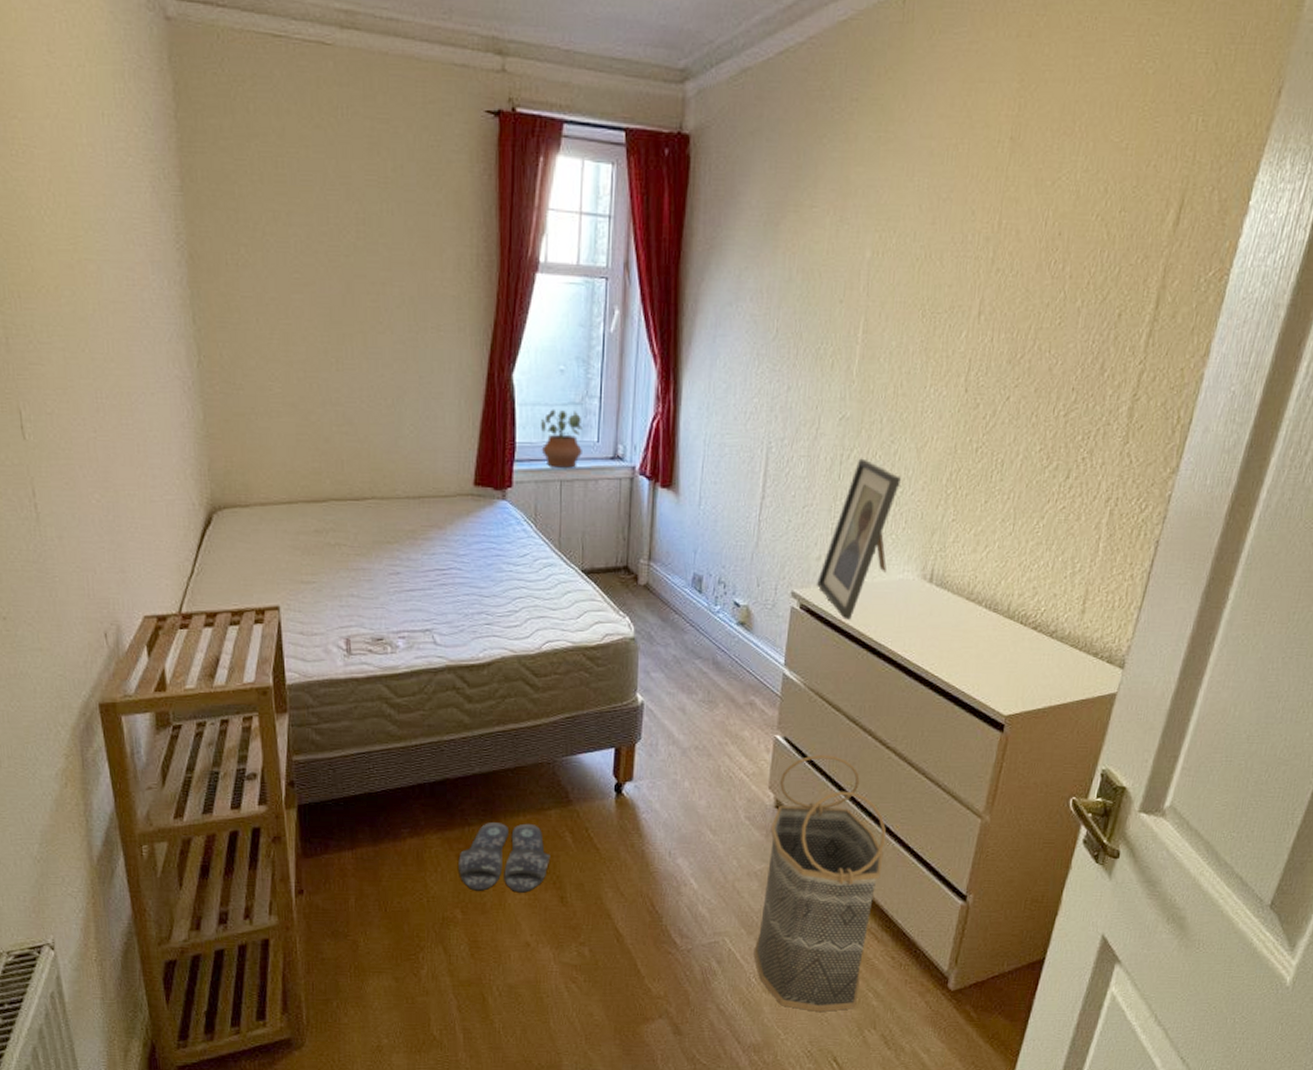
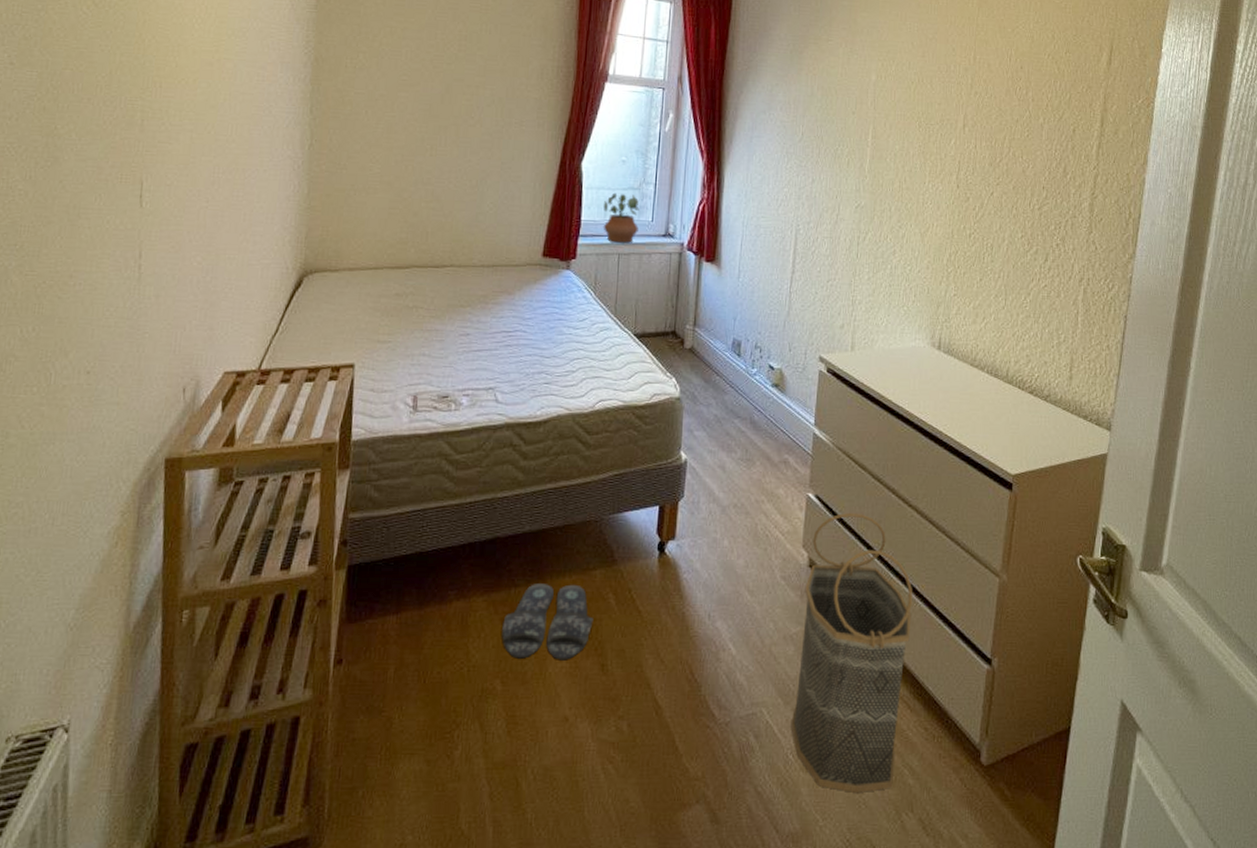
picture frame: present [816,458,902,621] -> none [840,240,910,384]

